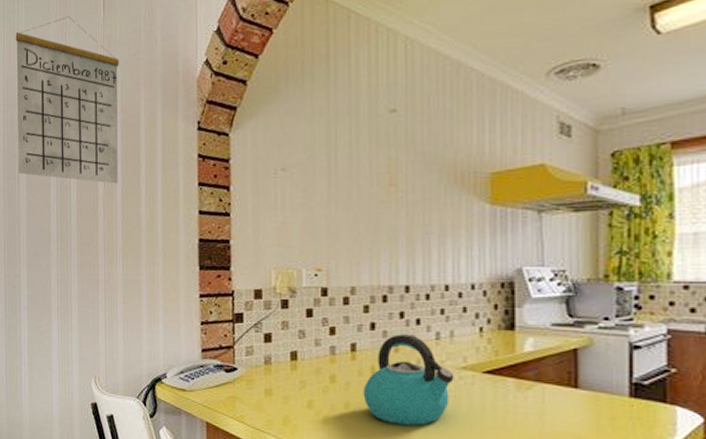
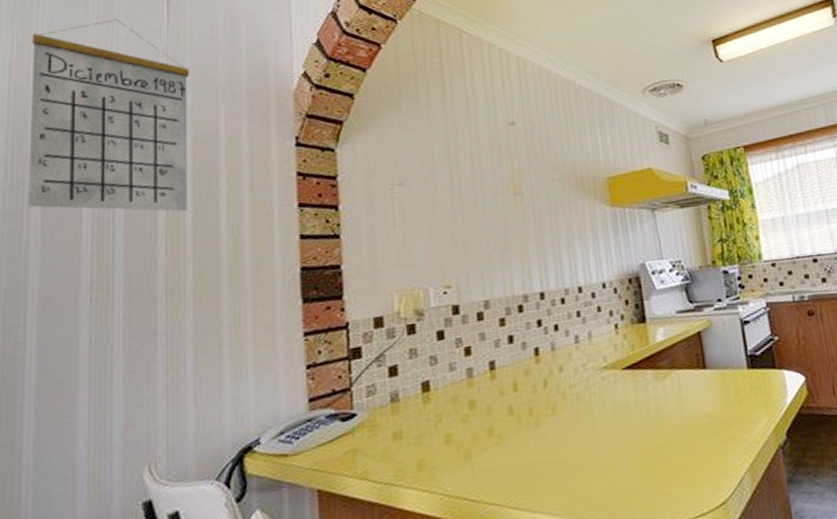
kettle: present [363,334,454,426] -> none [506,342,597,442]

